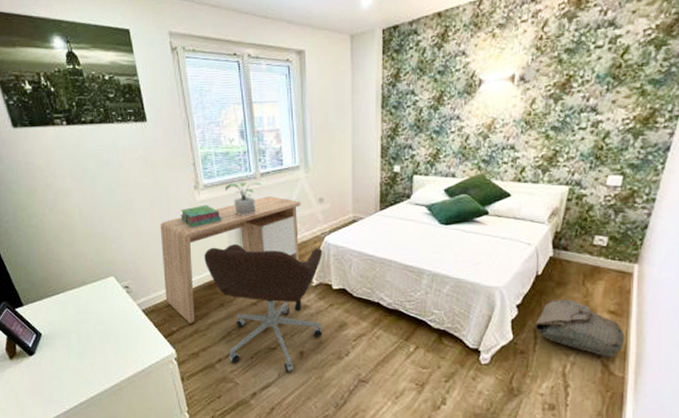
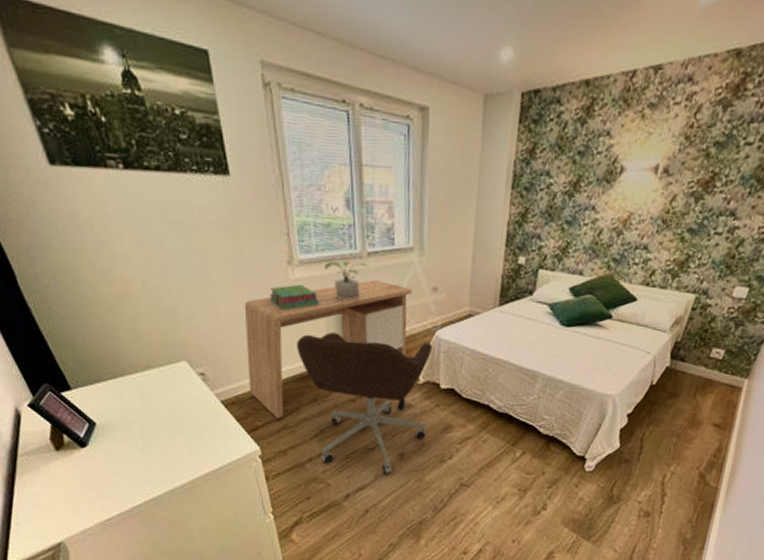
bag: present [534,299,625,358] -> none [641,410,725,469]

